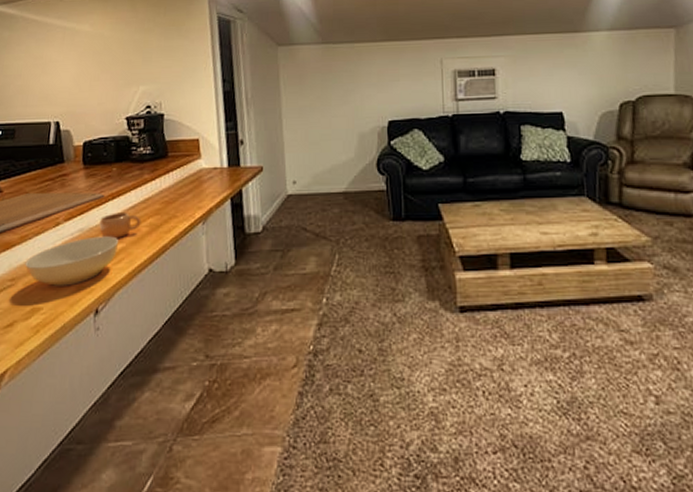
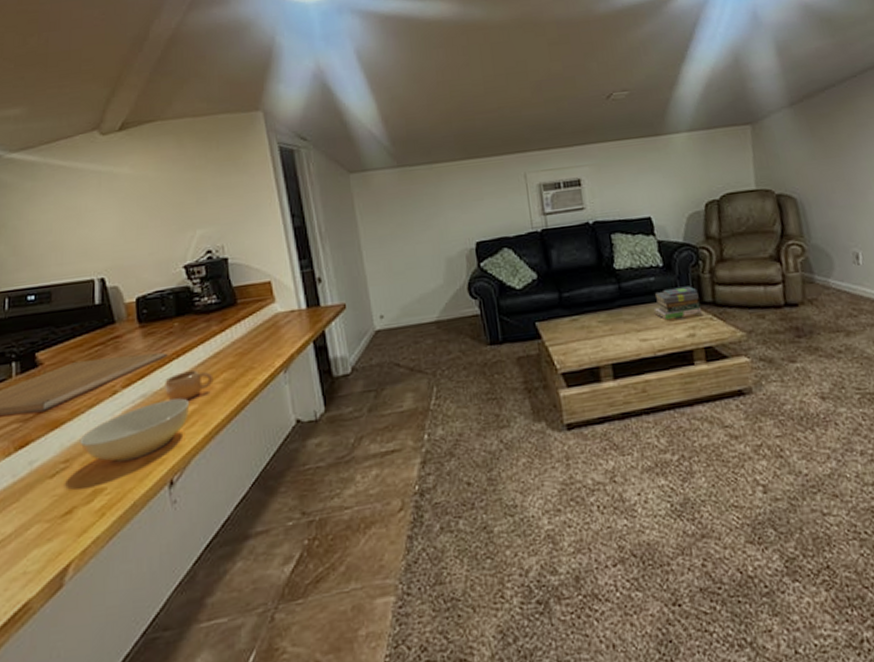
books: none [557,184,606,215] -> present [653,286,701,320]

